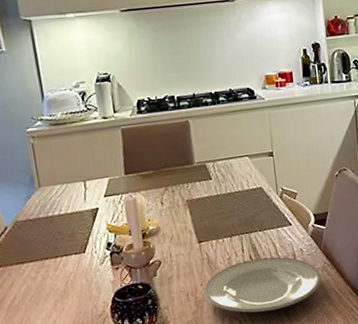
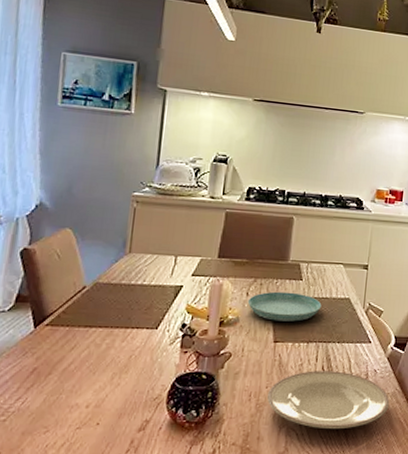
saucer: none [163,192,236,223] -> present [247,291,322,322]

